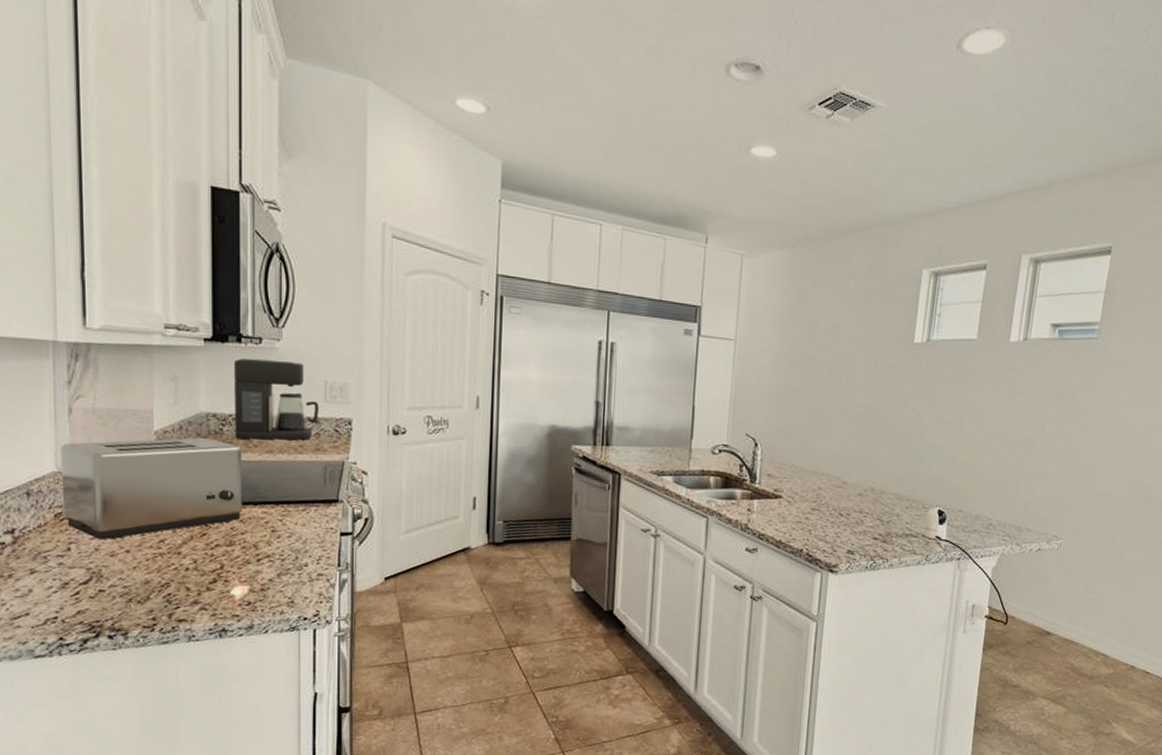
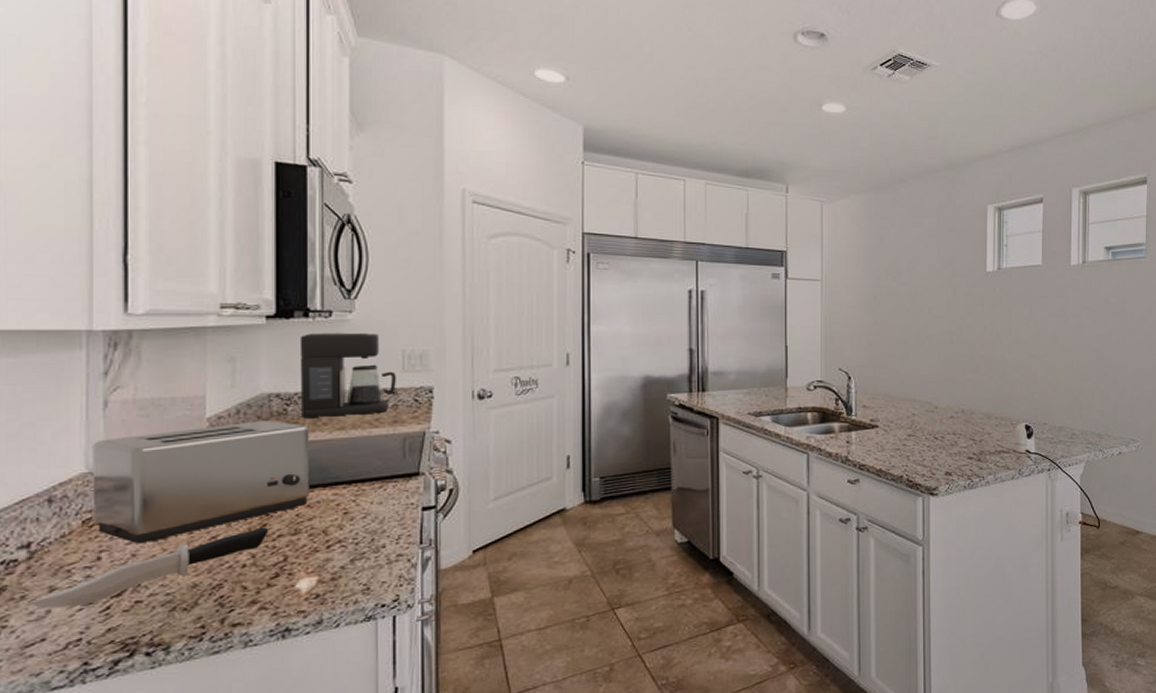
knife: none [13,536,208,589] -> present [26,527,269,609]

